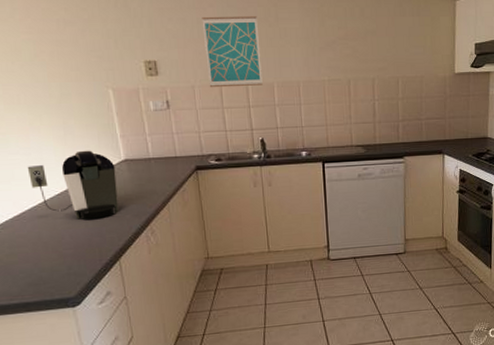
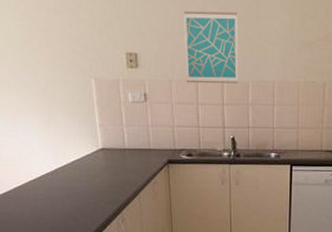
coffee maker: present [27,150,119,220] -> none [13,137,94,204]

